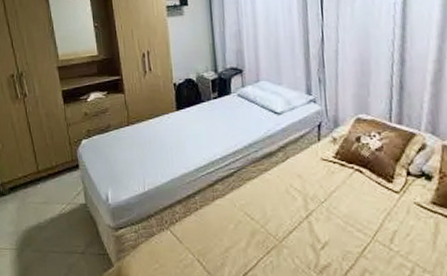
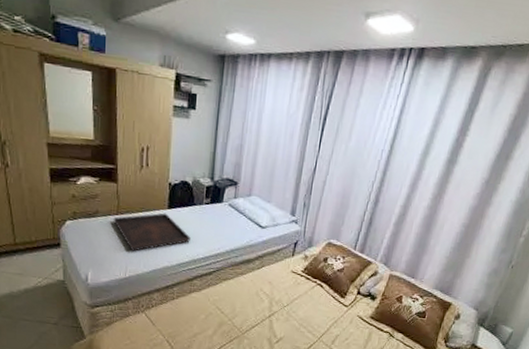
serving tray: none [125,115,205,162] -> present [113,213,192,251]

